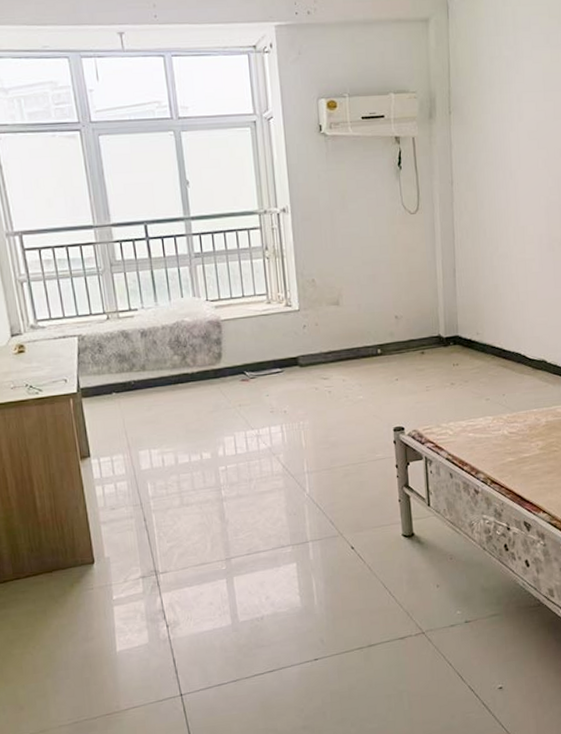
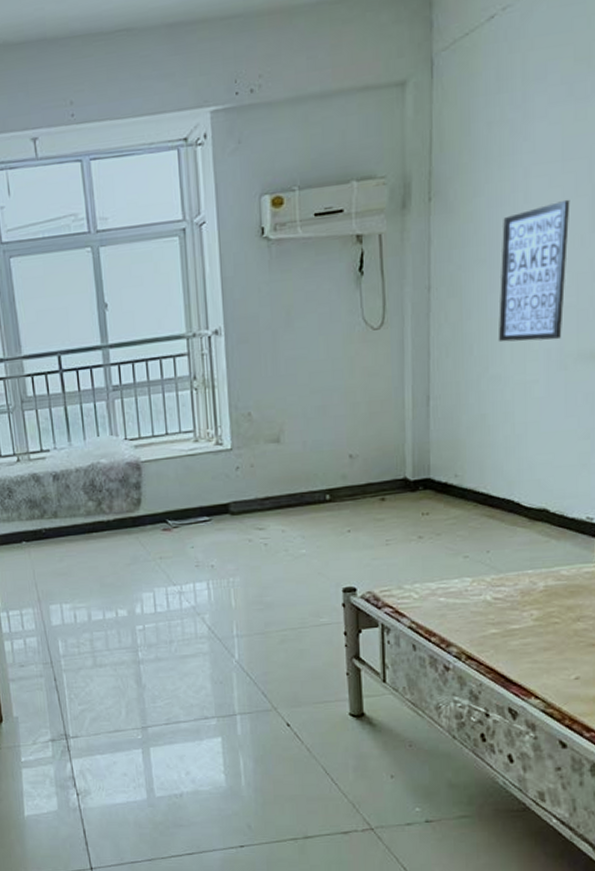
wall art: none [504,120,551,228] -> present [498,199,570,342]

